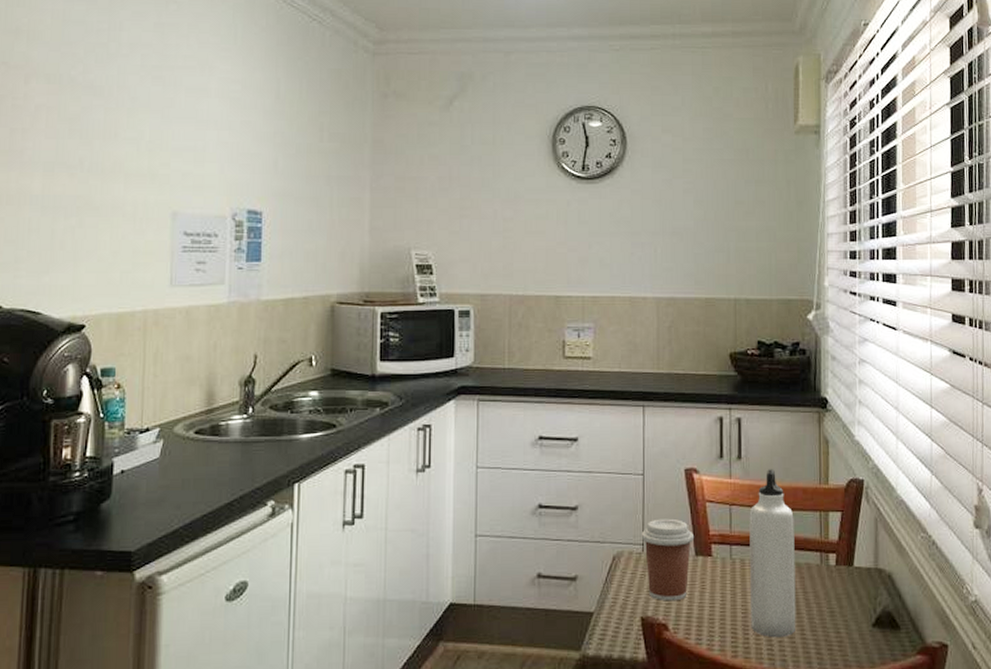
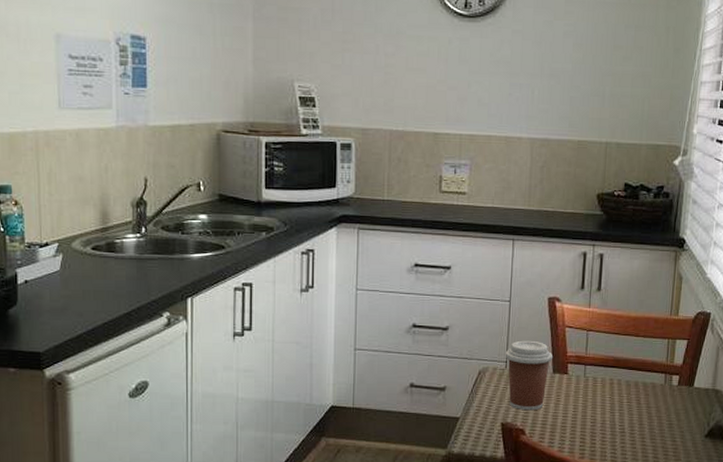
water bottle: present [749,469,796,638] -> none [598,301,645,444]

